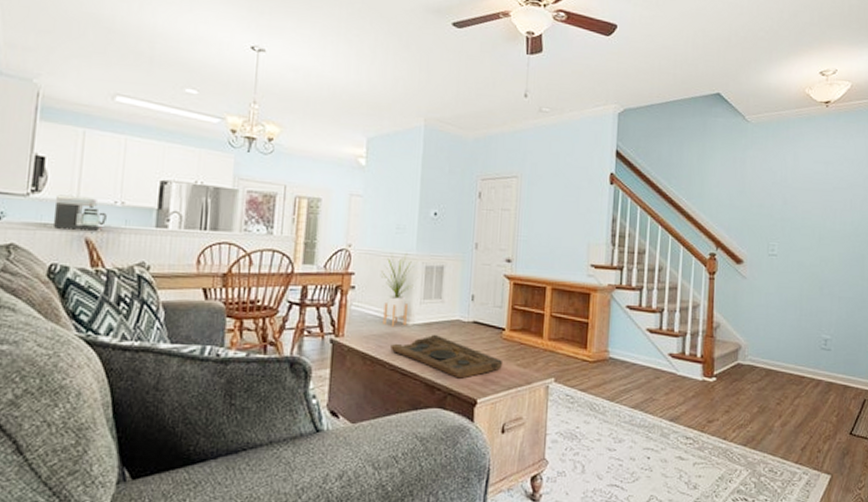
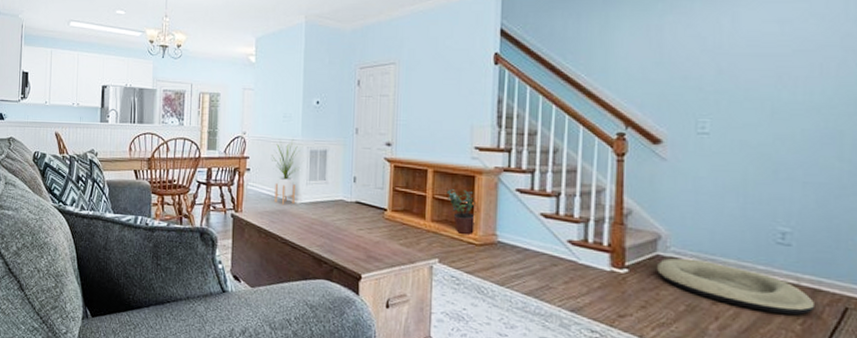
coffee maker: present [52,194,107,231] -> none [35,100,68,126]
decorative tray: present [390,334,502,379] -> none [282,212,385,255]
potted plant: none [563,307,590,353] -> present [446,189,475,236]
dog bed: none [738,365,846,409] -> present [657,258,816,316]

